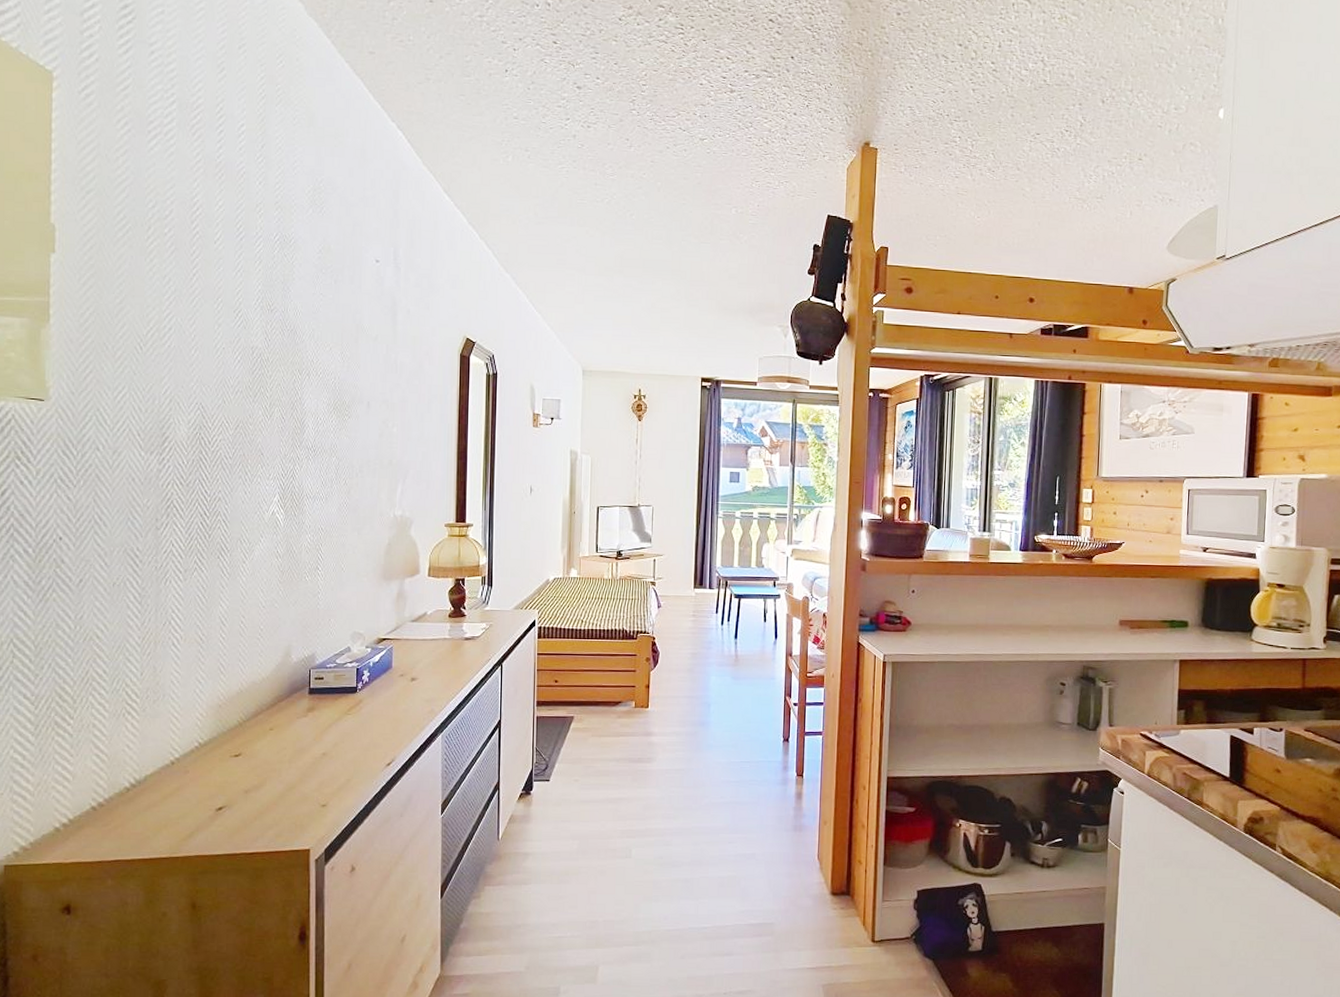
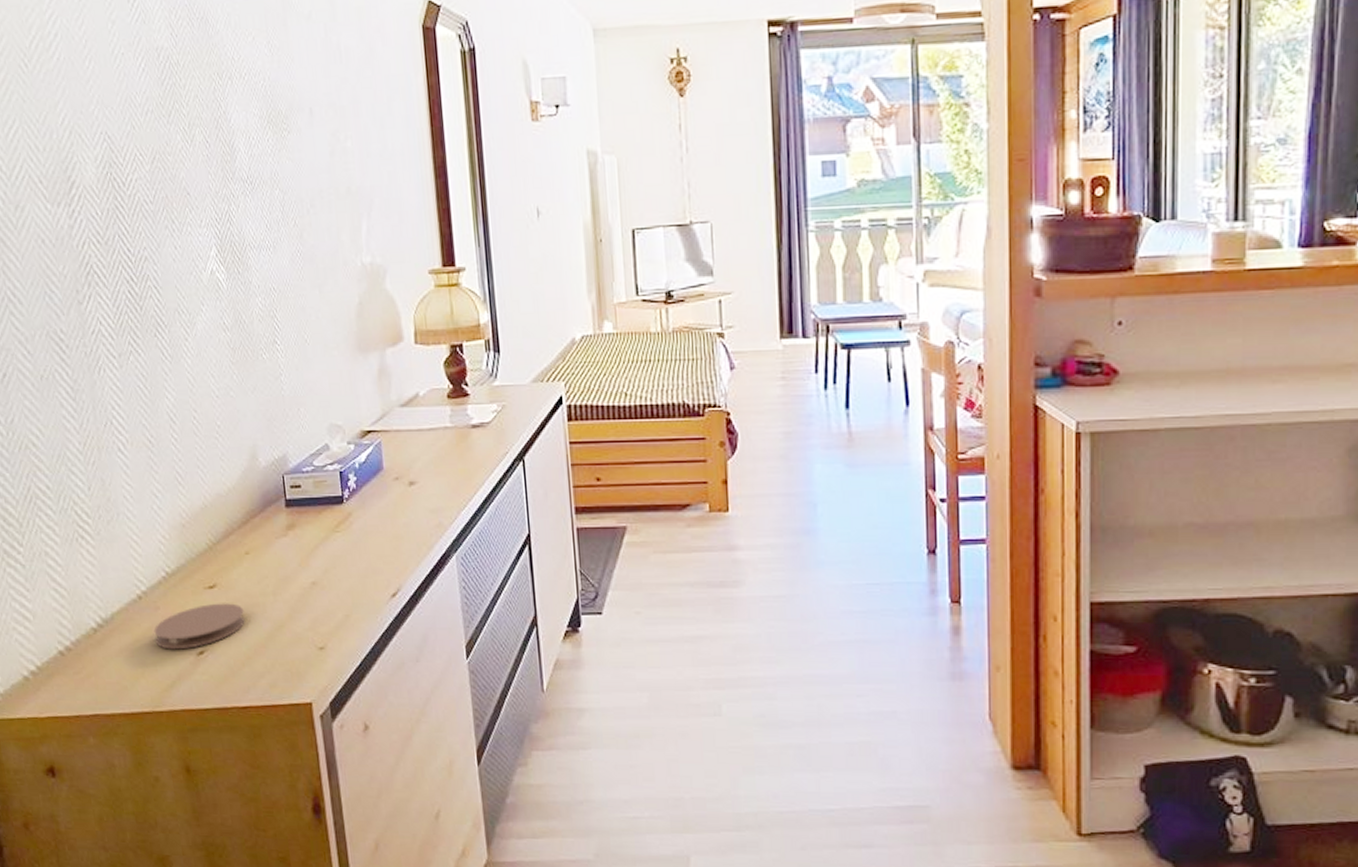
coaster: none [181,768,262,806] -> present [153,603,245,650]

